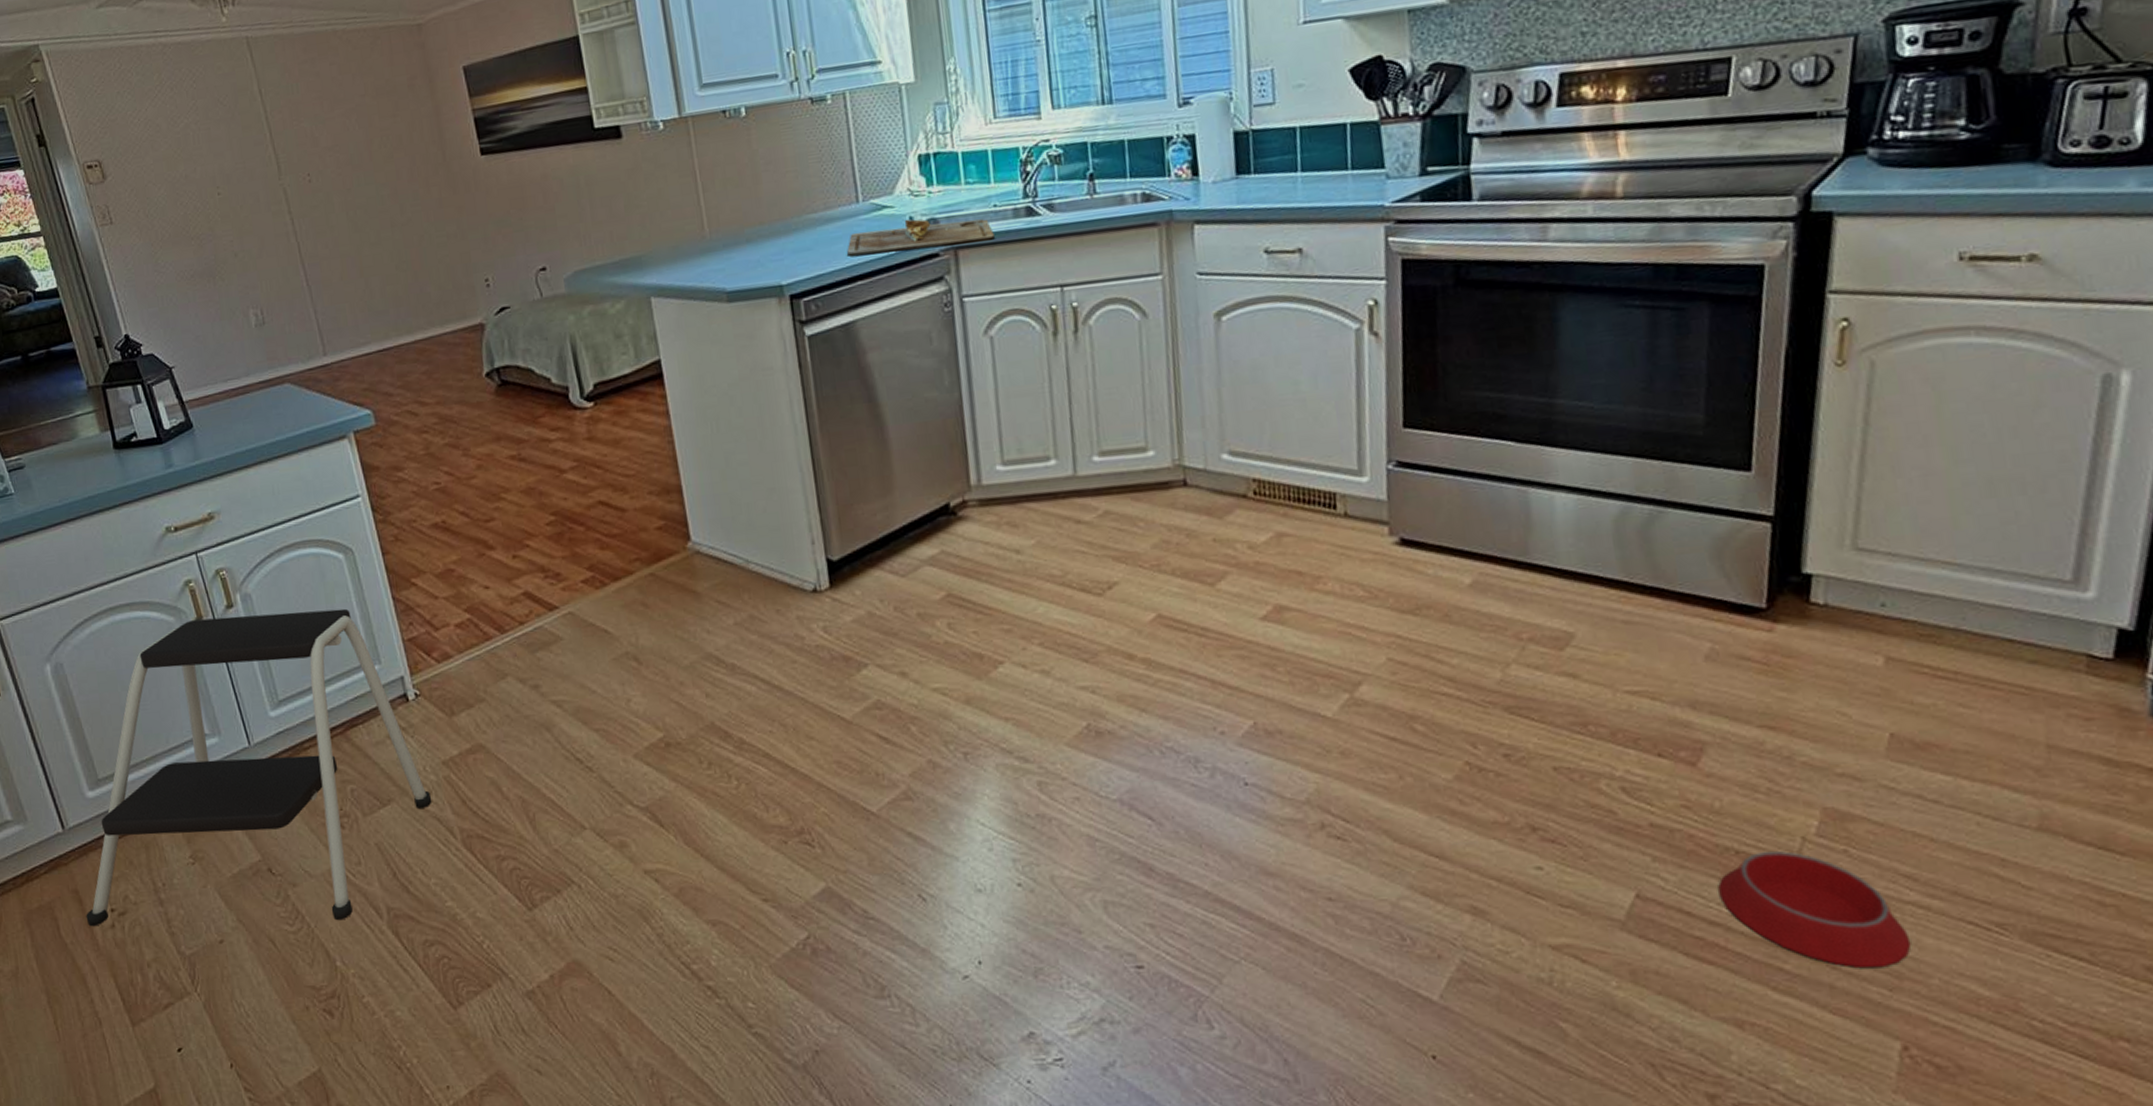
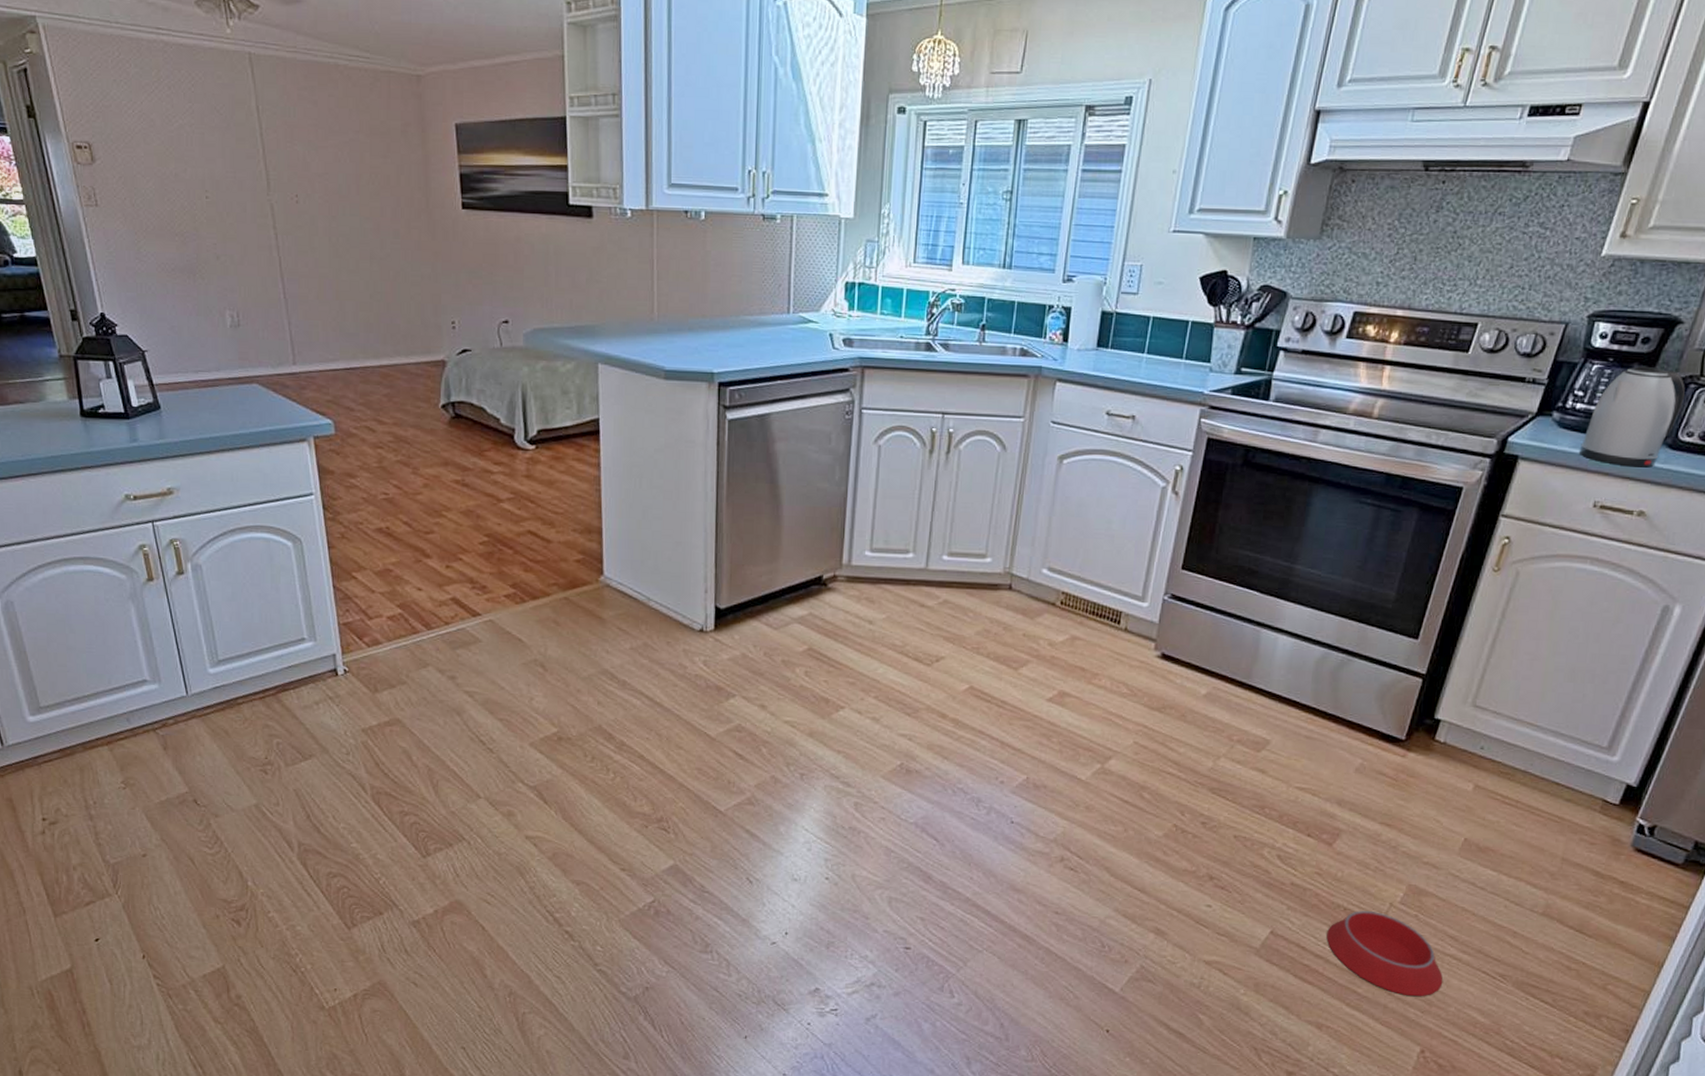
step stool: present [86,608,432,927] -> none [18,580,349,849]
cutting board: present [847,219,995,257] -> none [773,335,897,365]
kettle: none [1917,66,2053,201] -> present [1578,366,1685,468]

